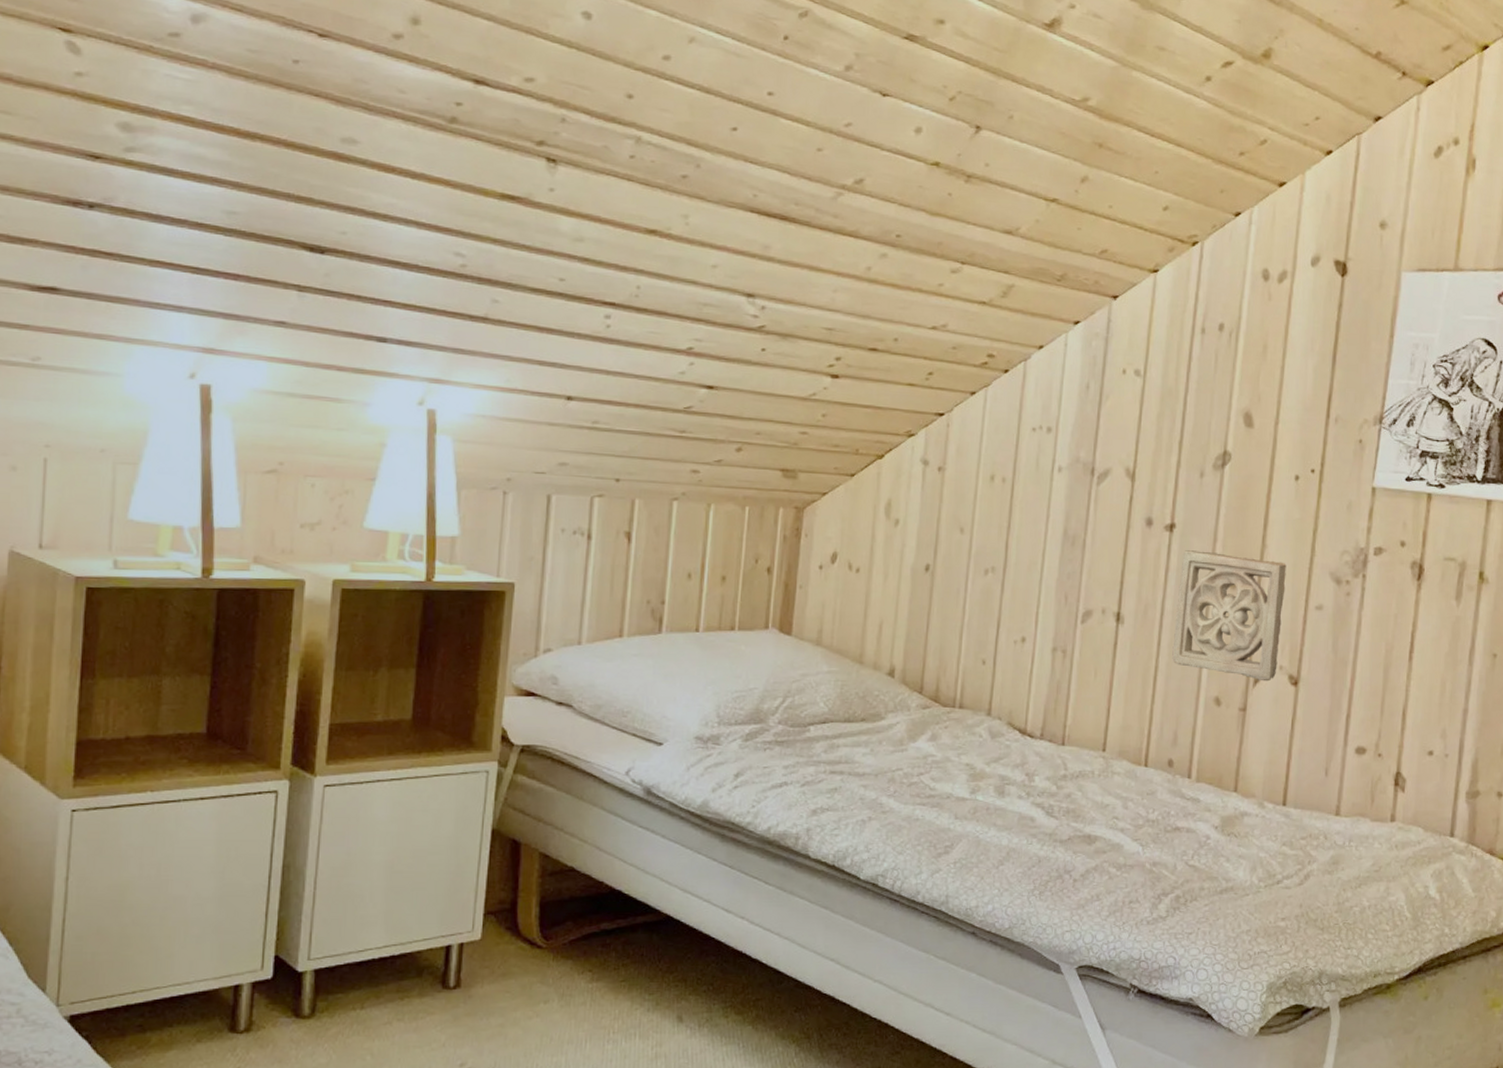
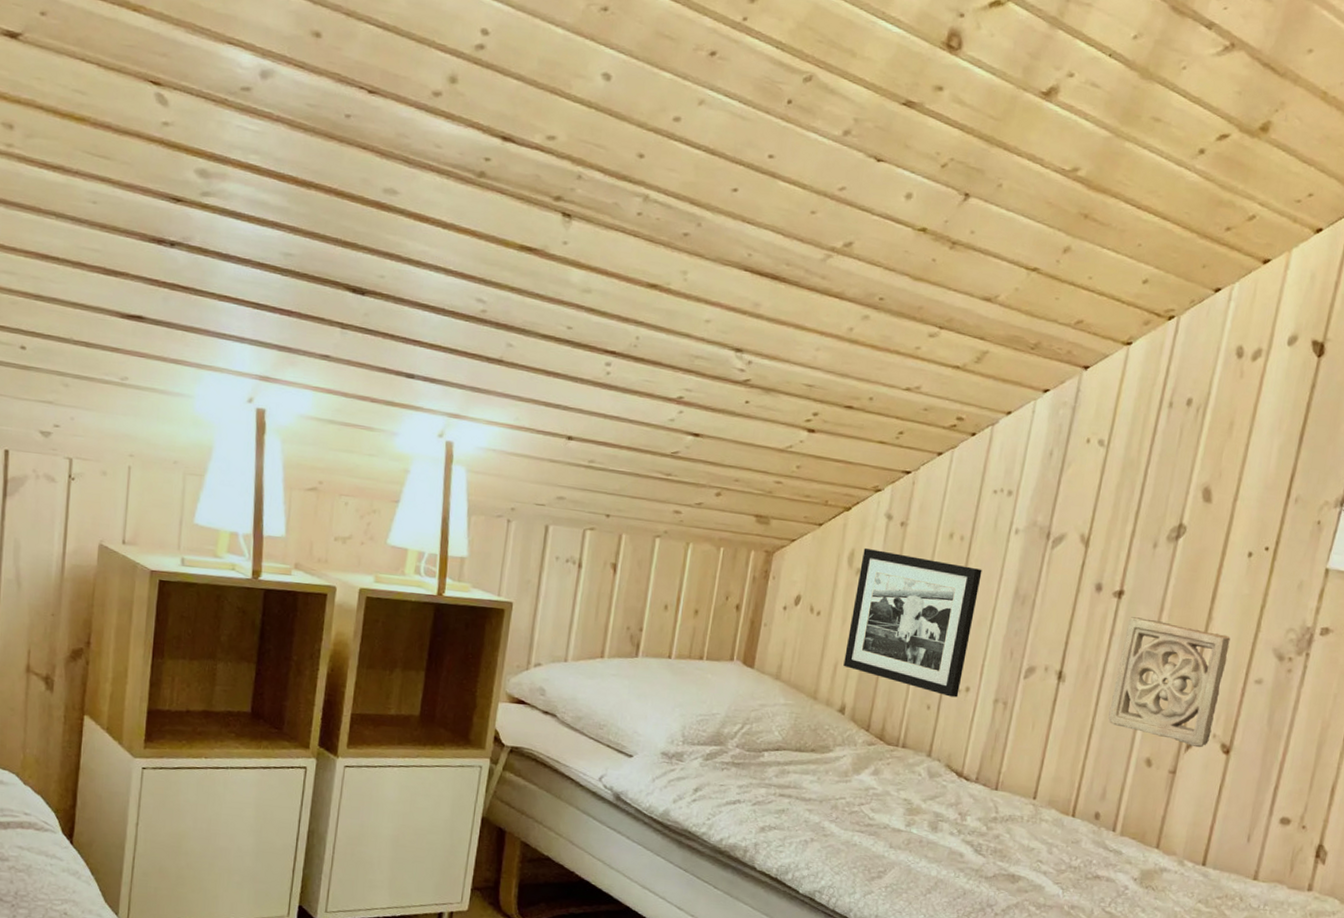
picture frame: none [889,497,1028,649] -> present [843,548,982,698]

